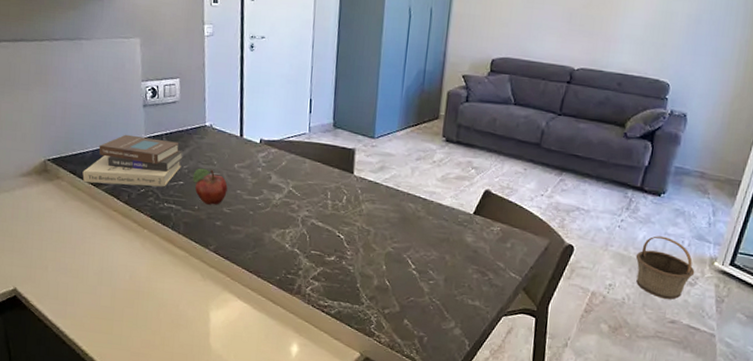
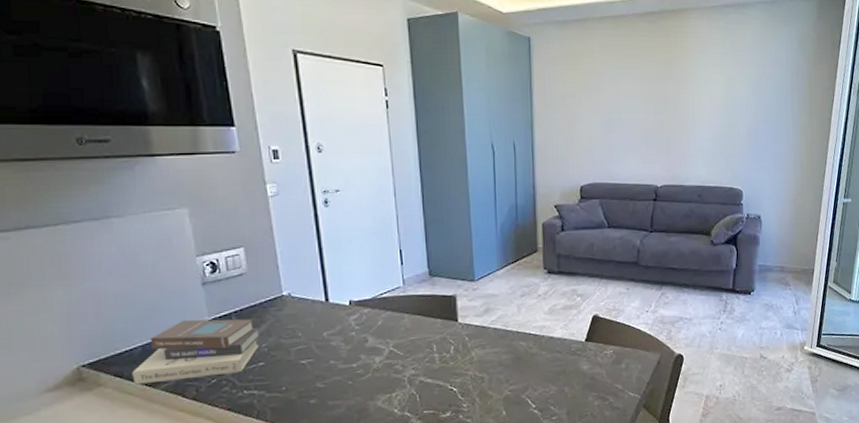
fruit: present [193,168,228,205] -> none [275,342,319,383]
basket: present [635,236,695,300] -> none [738,331,790,389]

